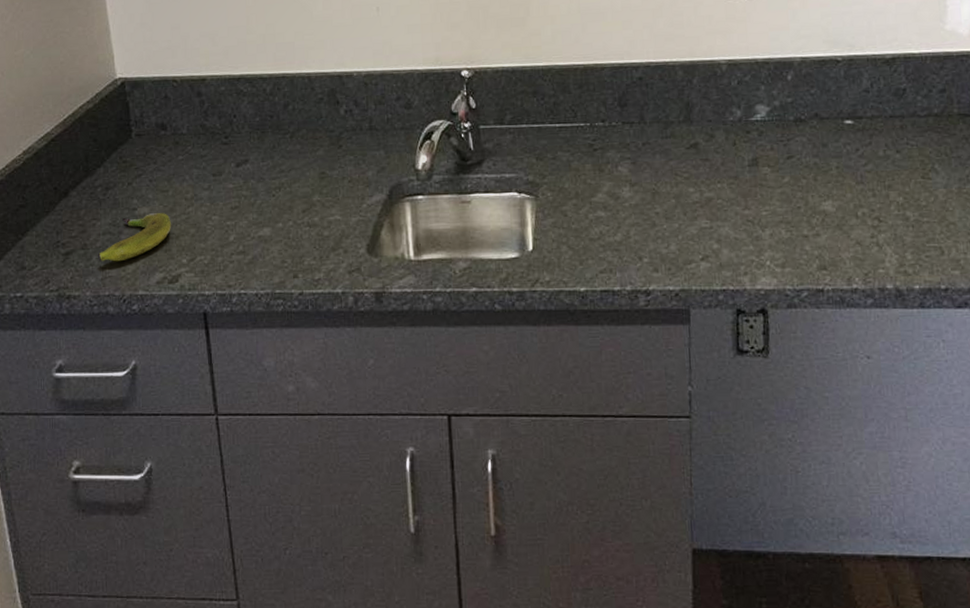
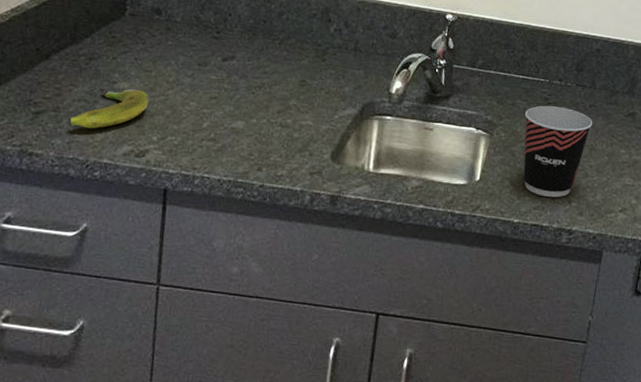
cup: none [570,151,650,257] -> present [523,105,593,198]

